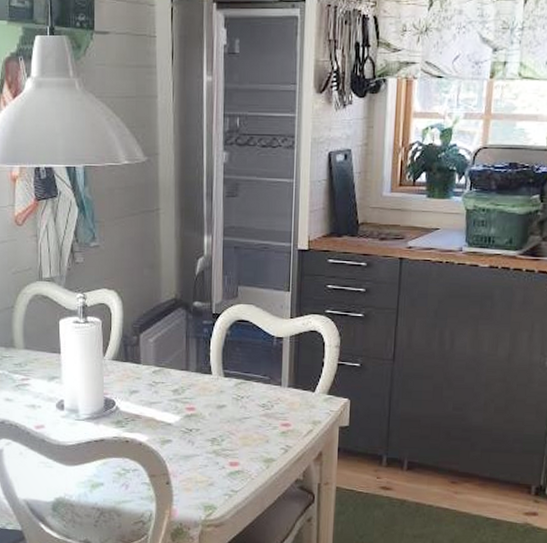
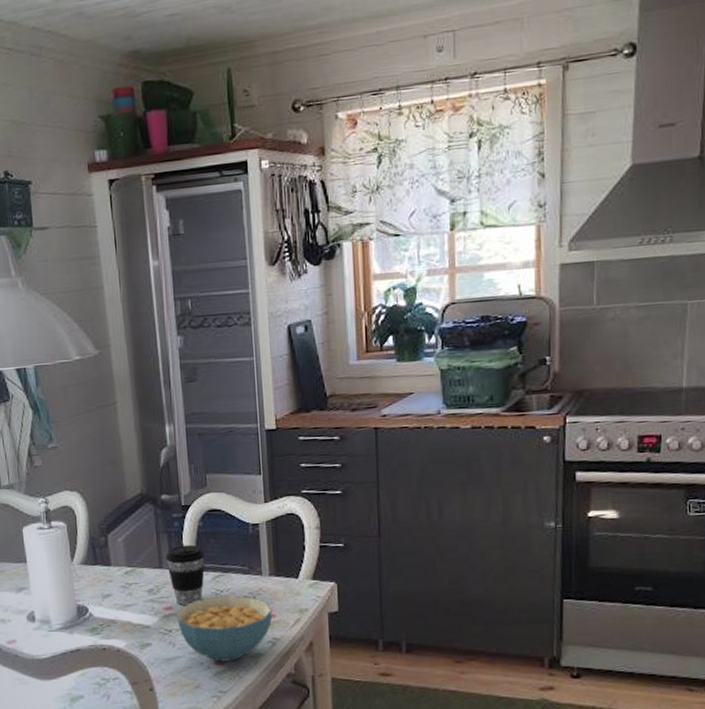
coffee cup: none [193,351,230,407] -> present [166,544,205,605]
cereal bowl: none [197,402,288,464] -> present [175,596,273,662]

